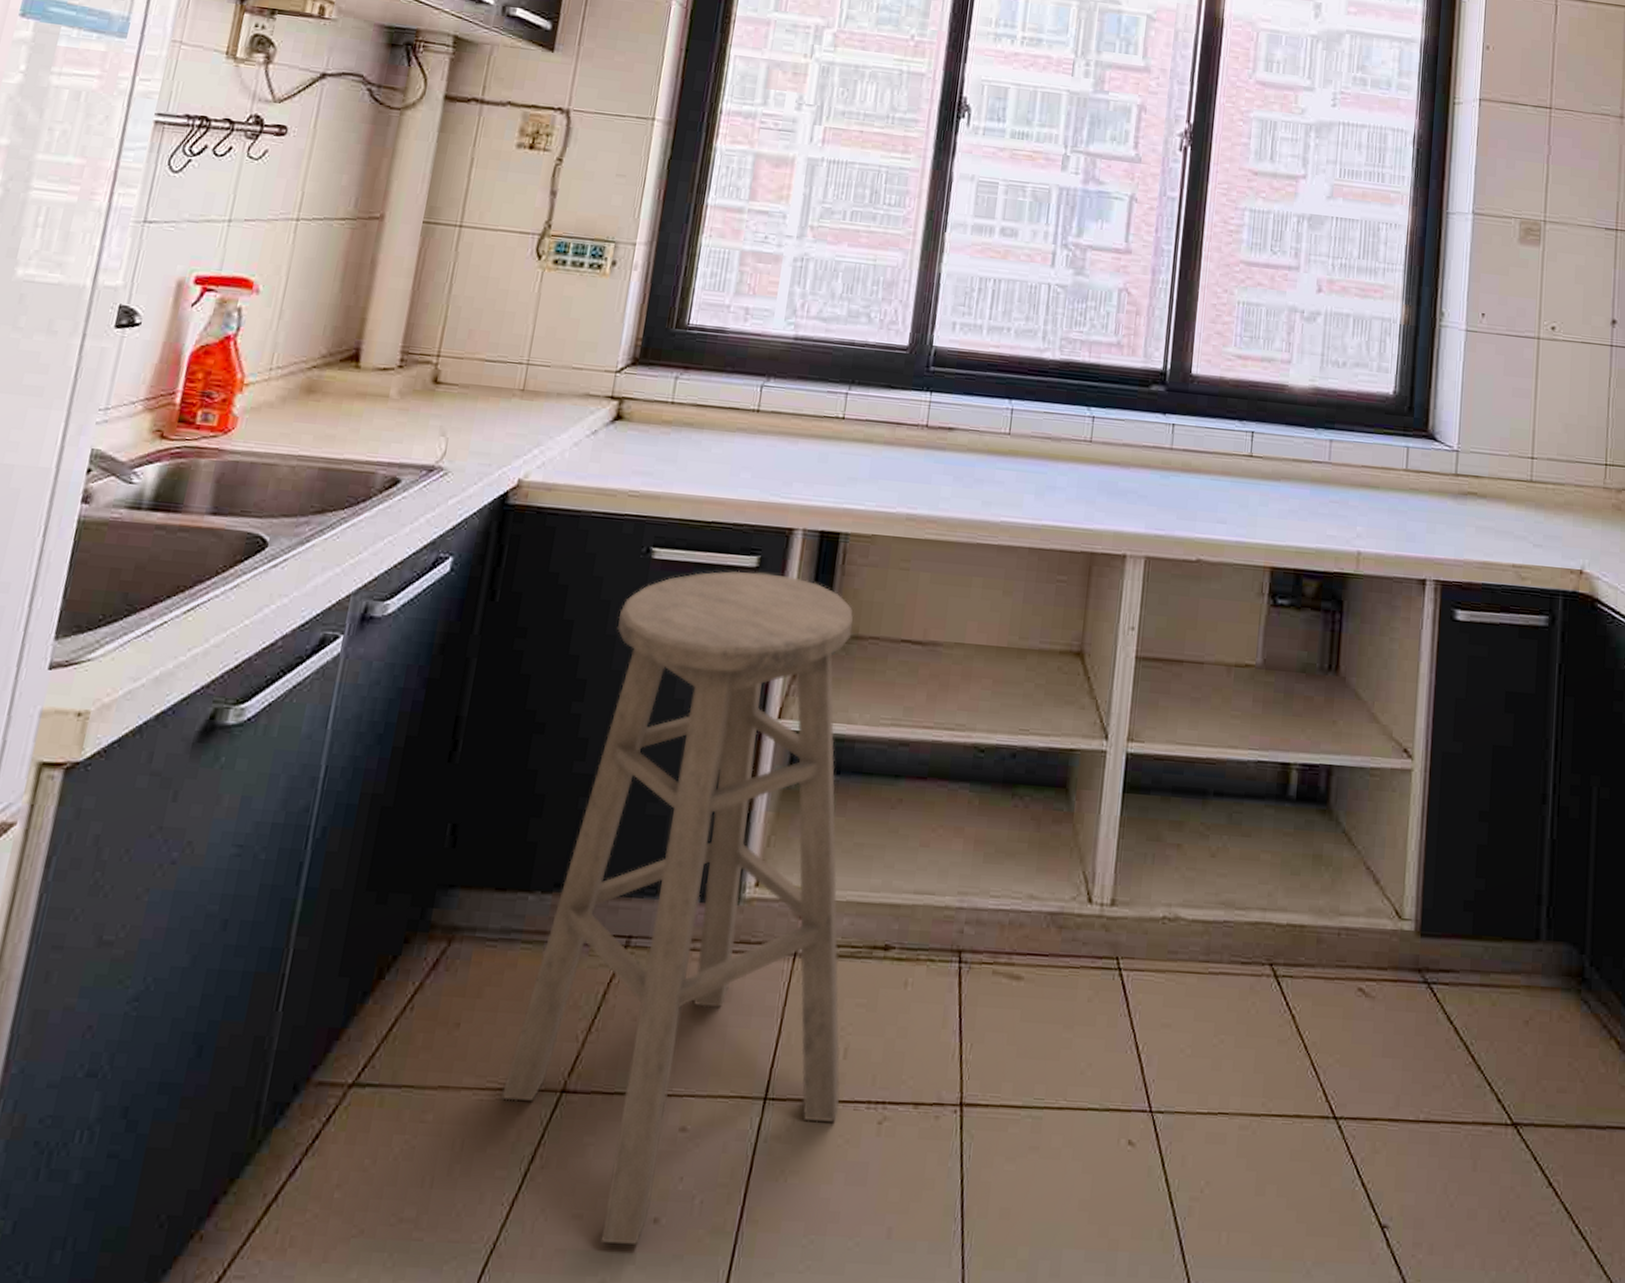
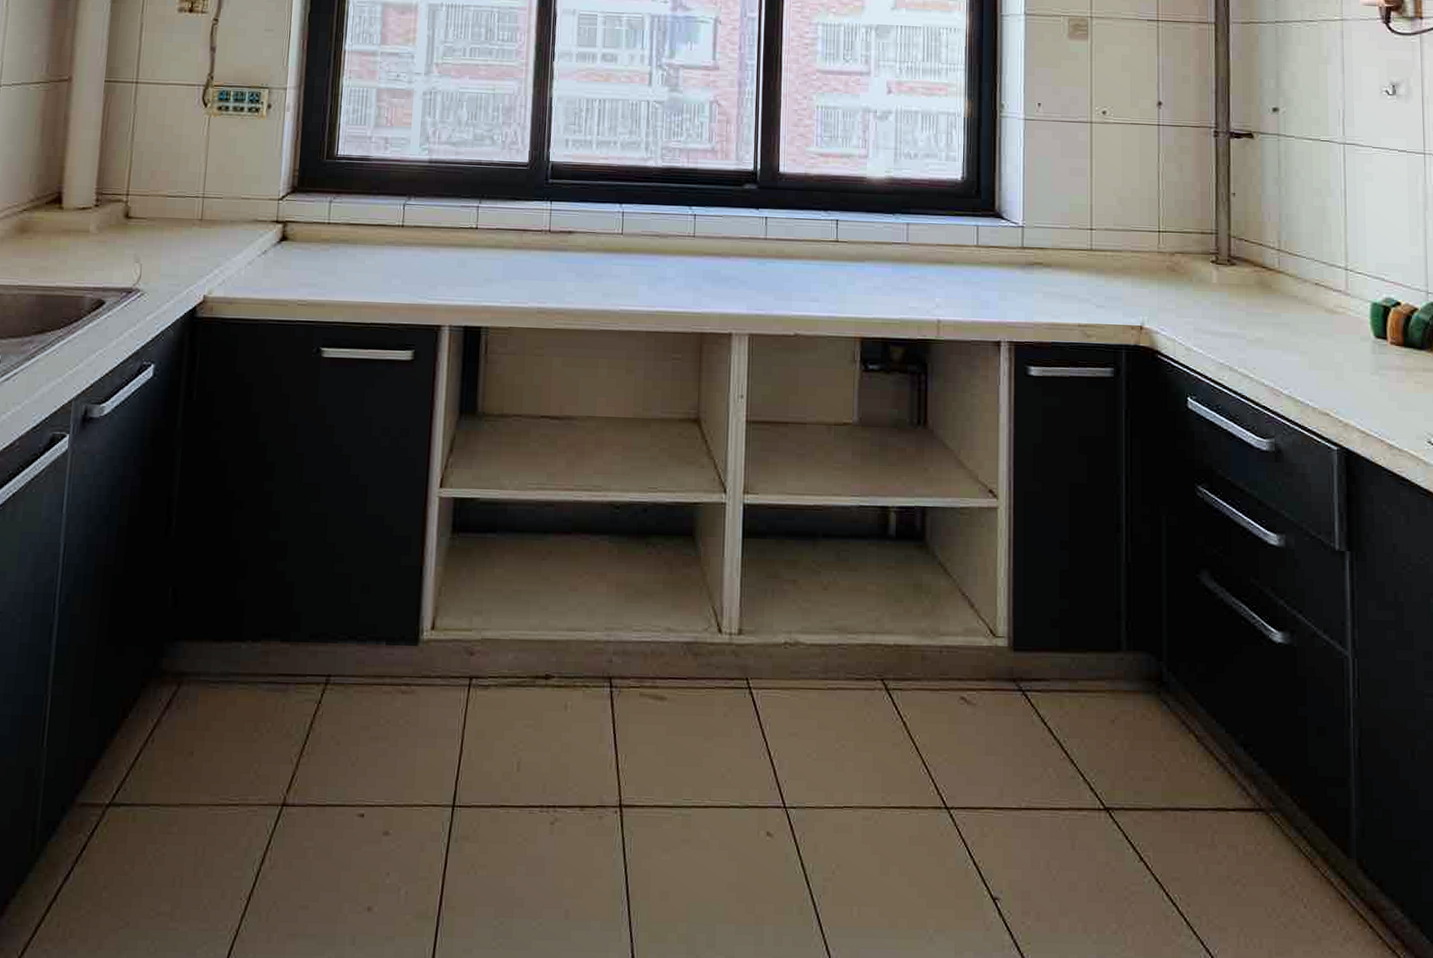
bar stool: present [500,571,854,1246] -> none [232,364,517,930]

